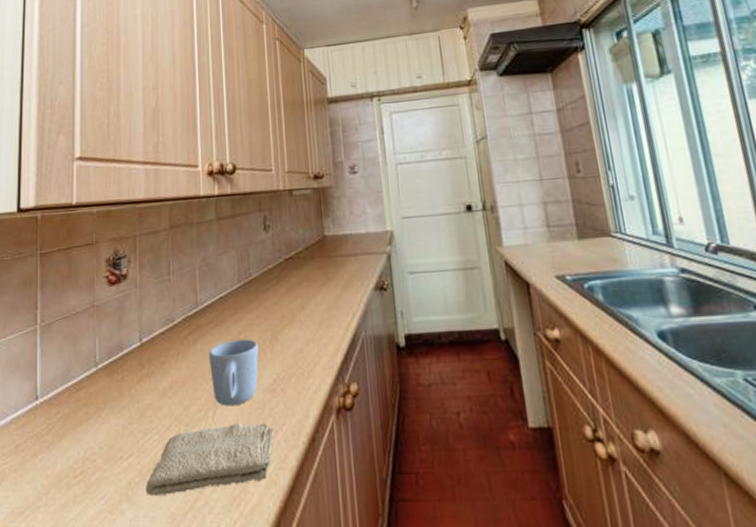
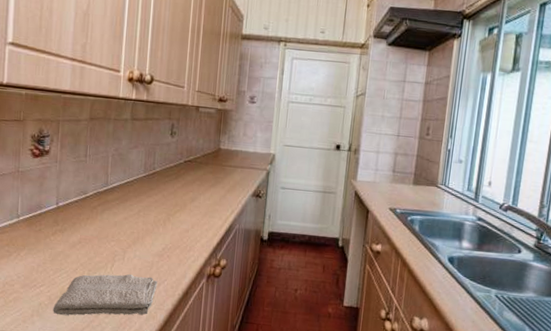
mug: present [208,339,259,406] -> none [112,215,154,262]

